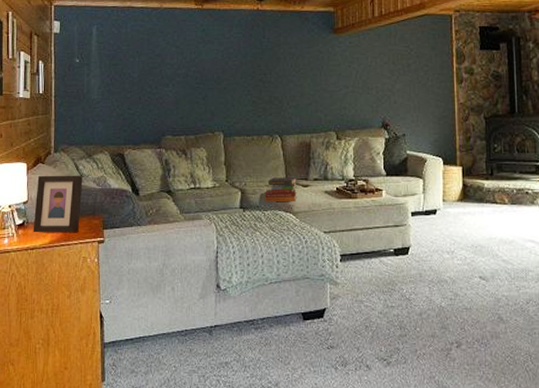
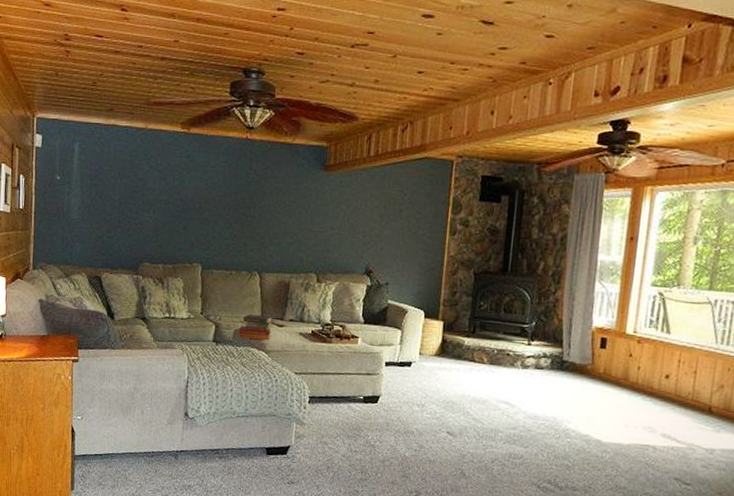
picture frame: present [33,175,83,233] -> none [10,290,60,350]

